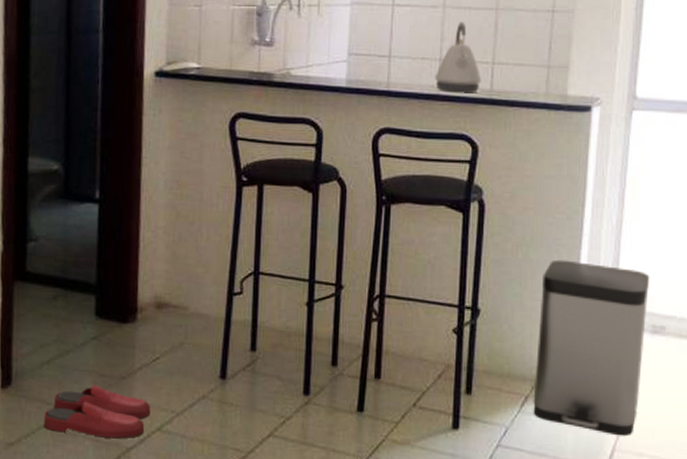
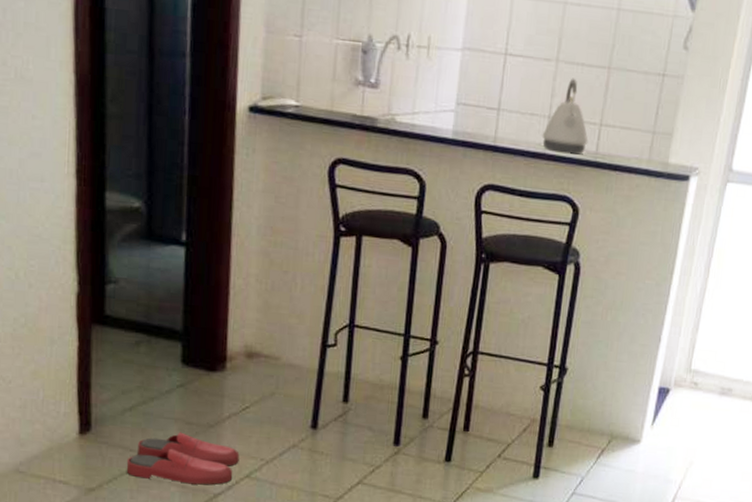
pedal bin: present [533,259,650,435] -> none [608,324,725,485]

